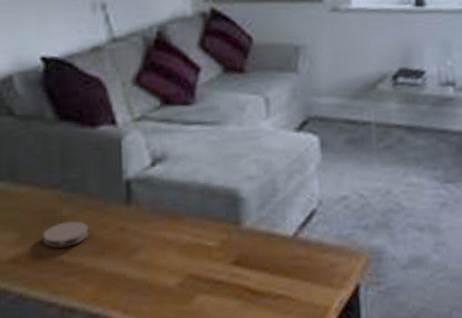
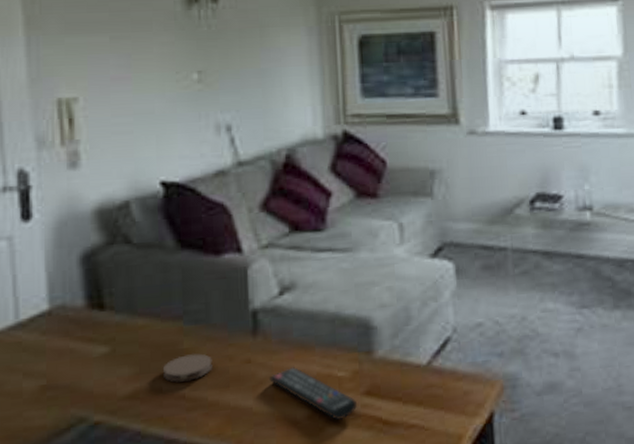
remote control: none [142,236,227,288] -> present [269,367,358,420]

